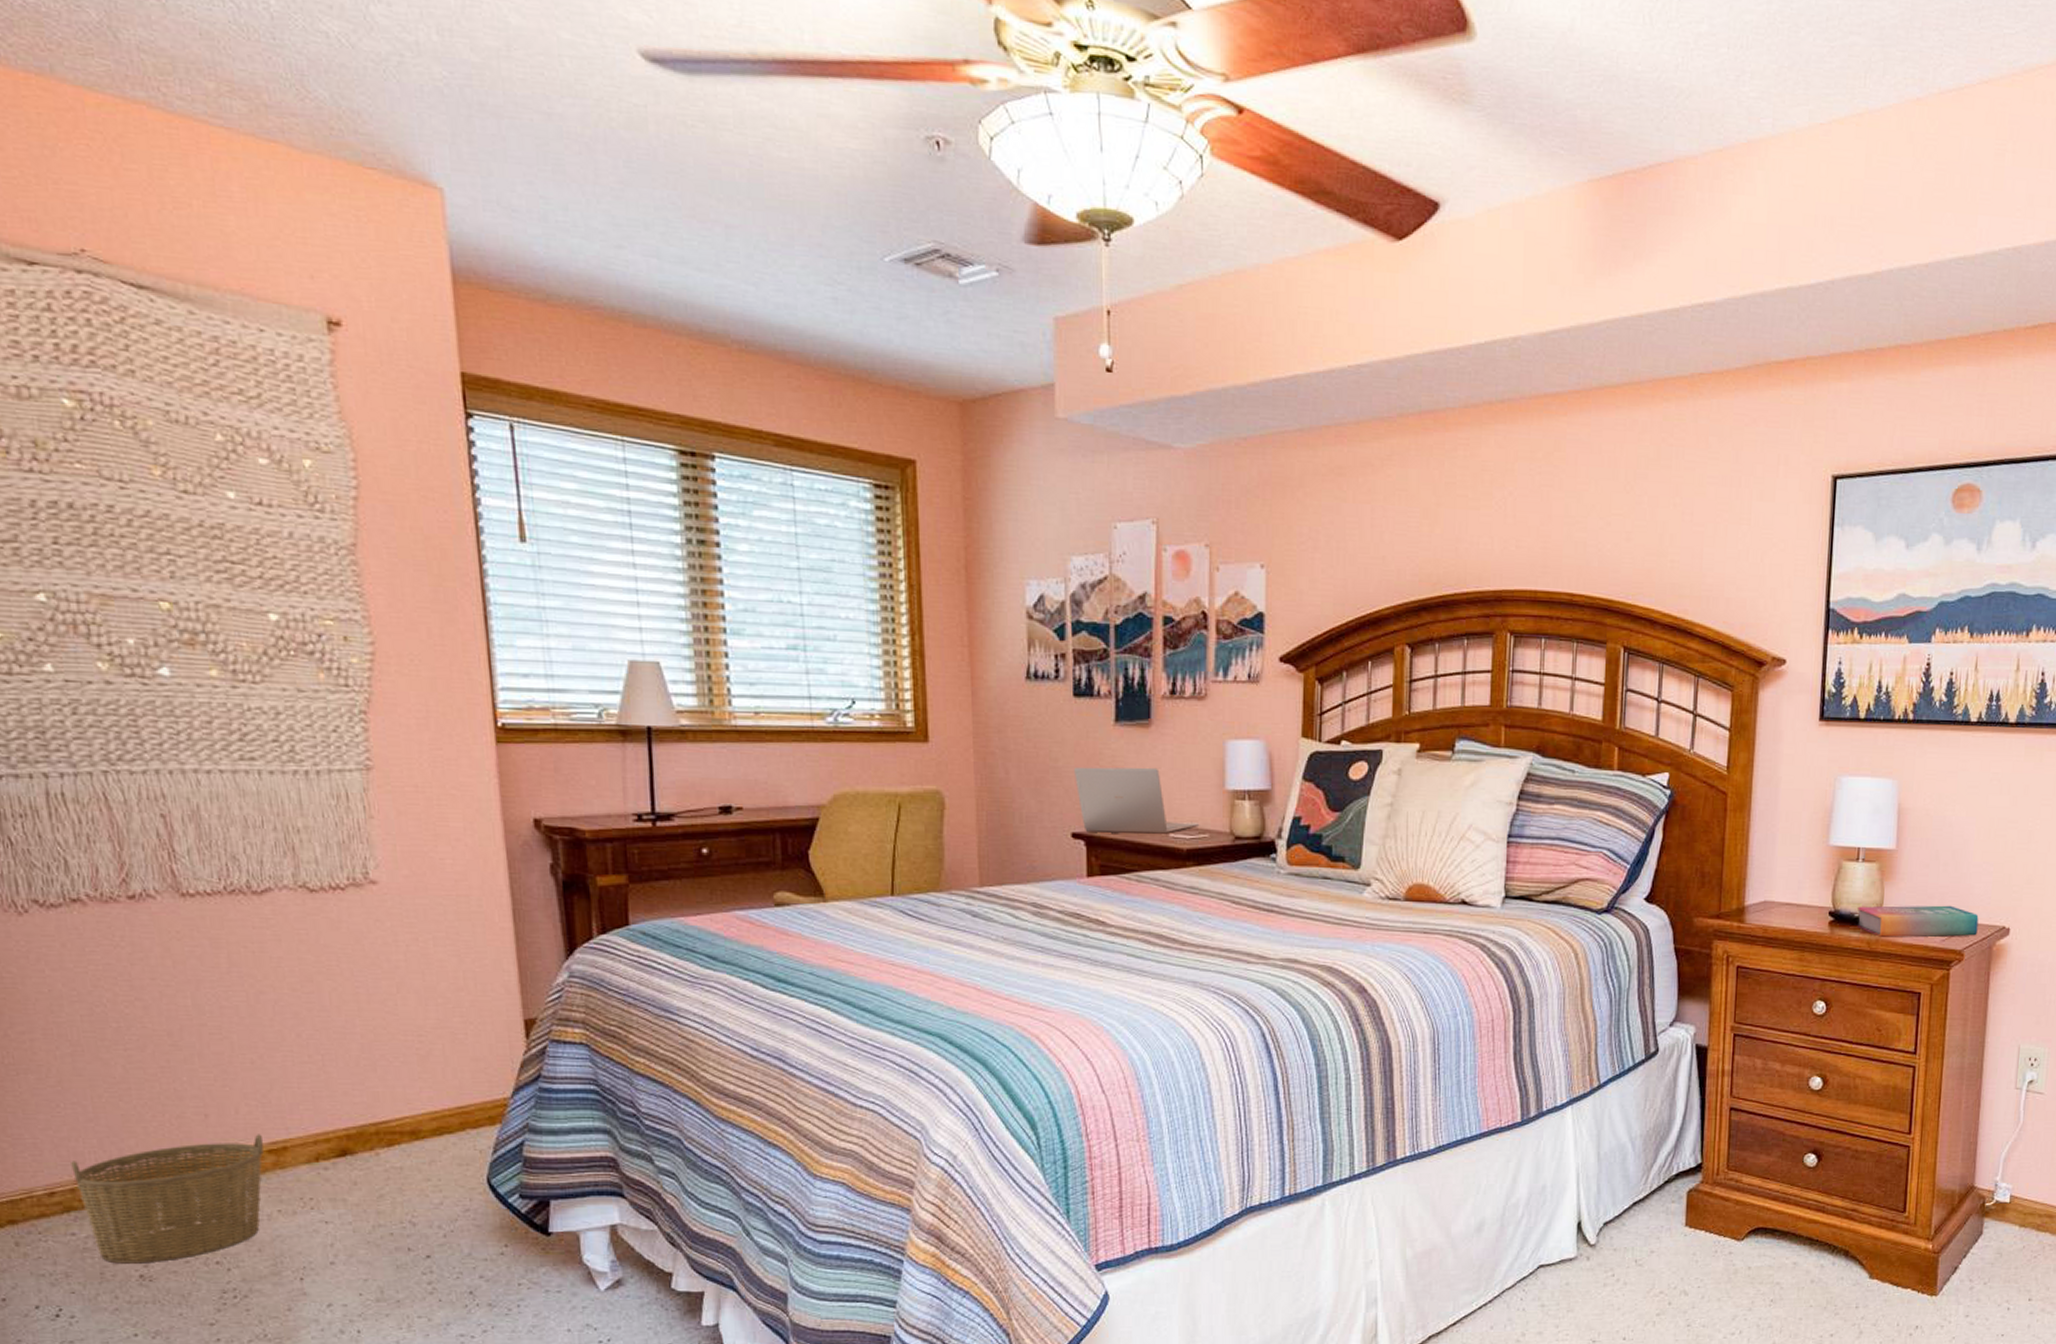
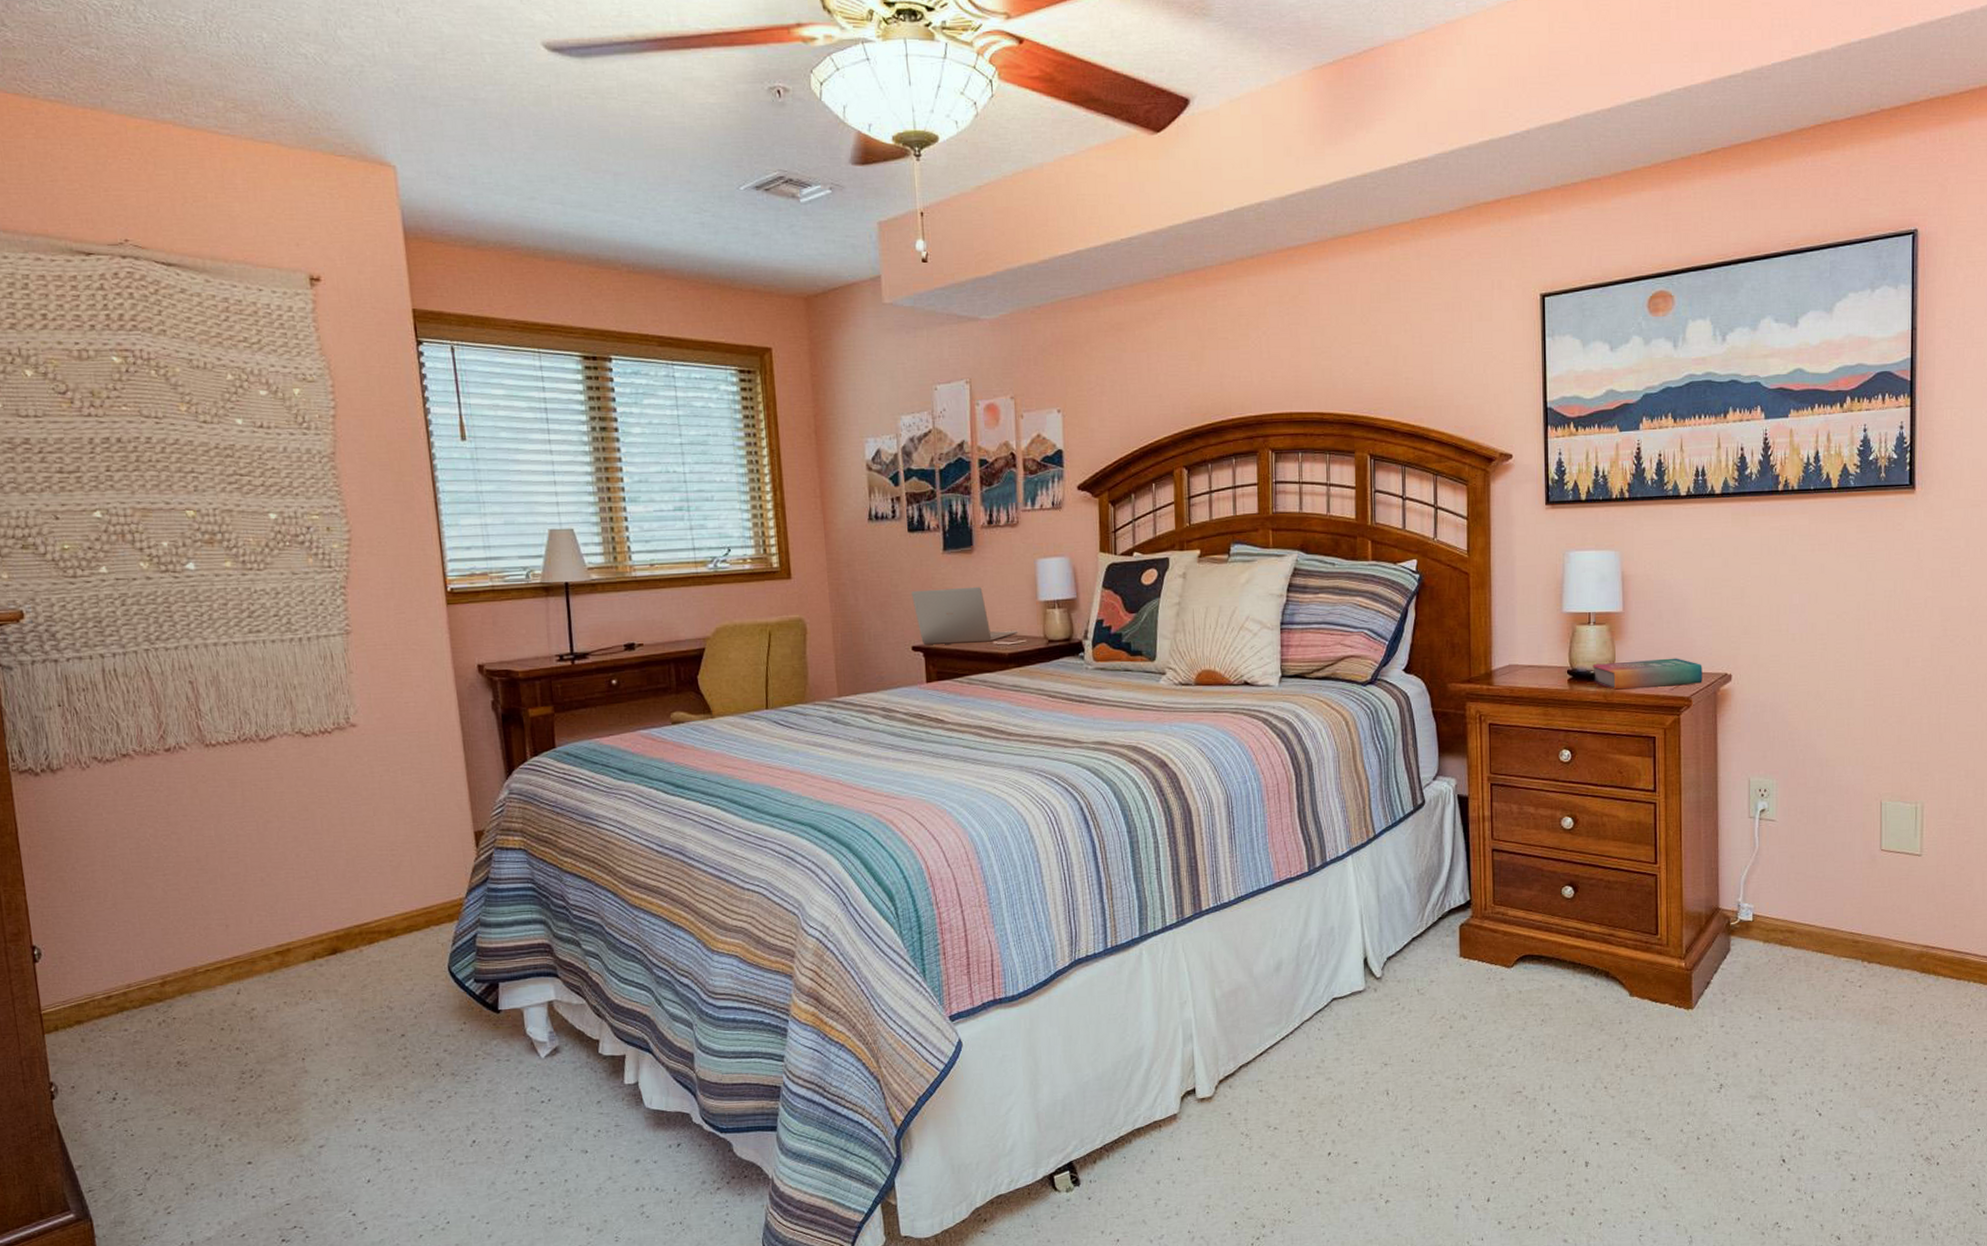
basket: present [71,1134,264,1264] -> none [124,939,272,1053]

